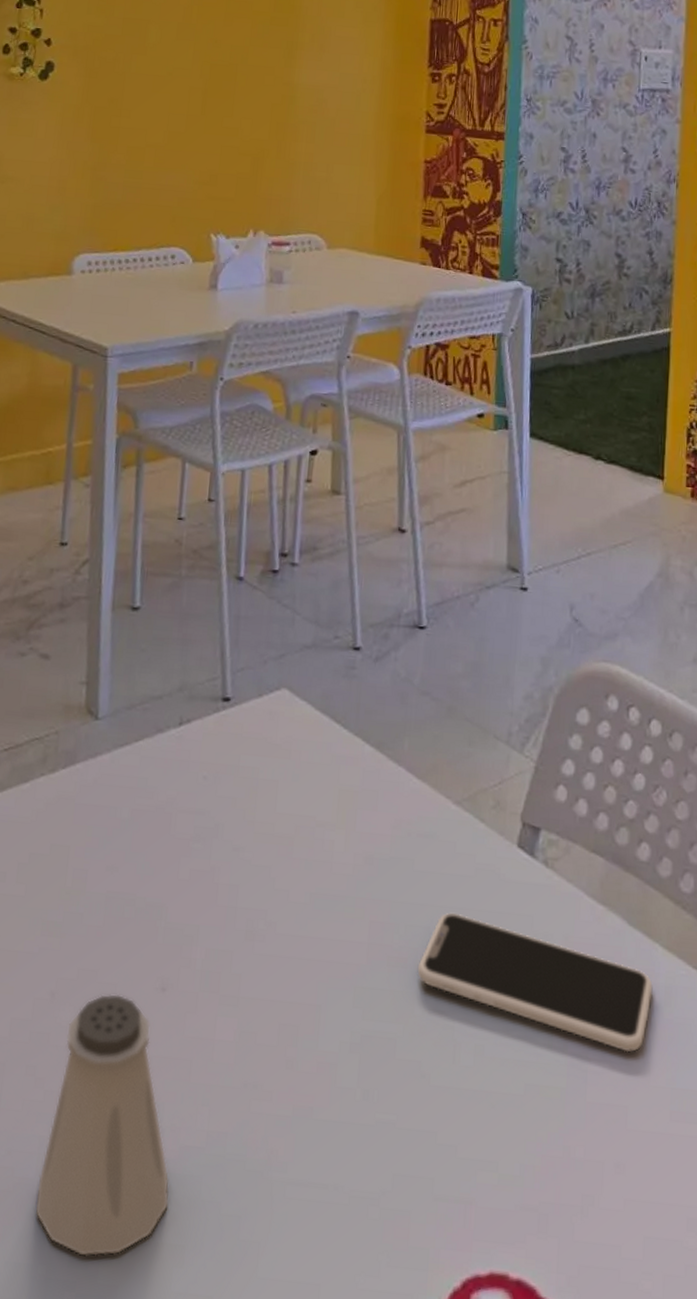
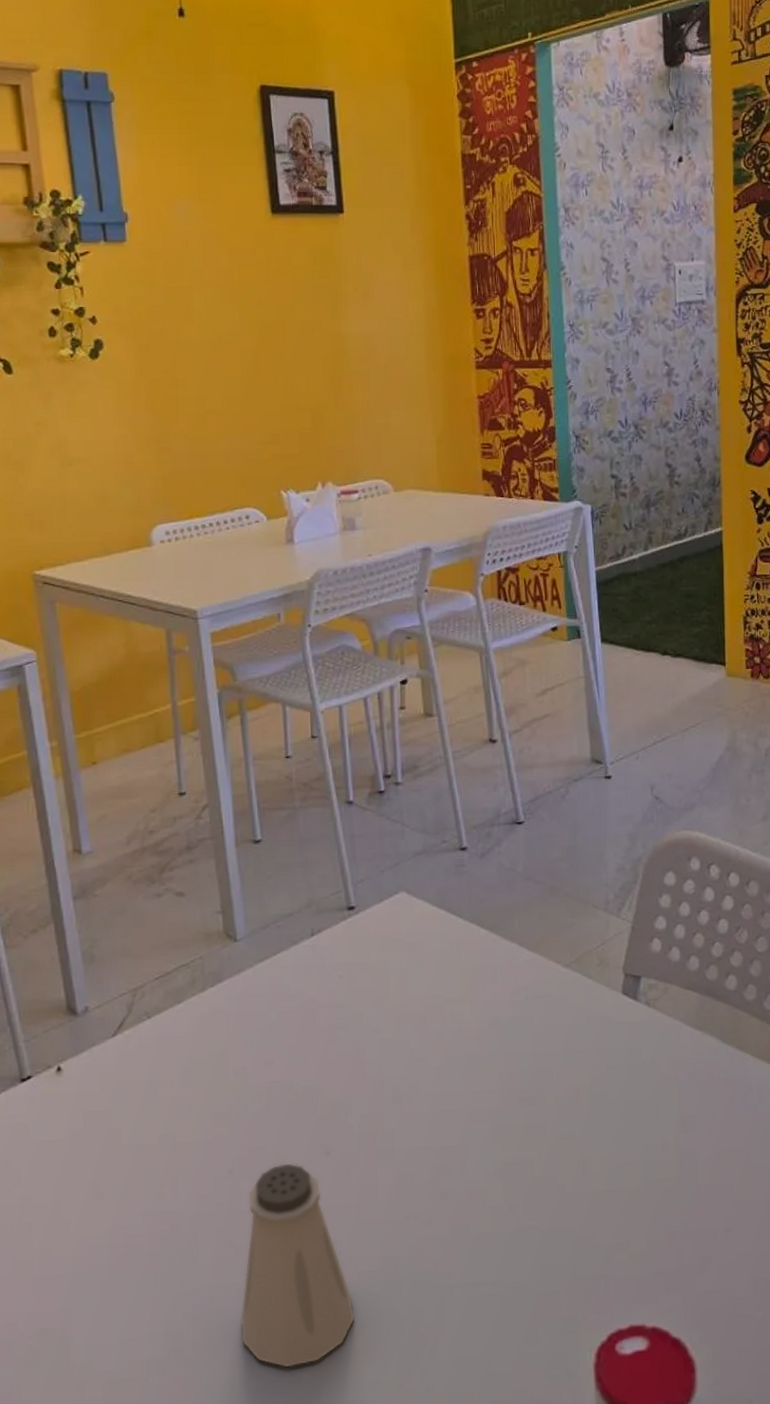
smartphone: present [417,912,653,1053] -> none [545,1055,747,1143]

